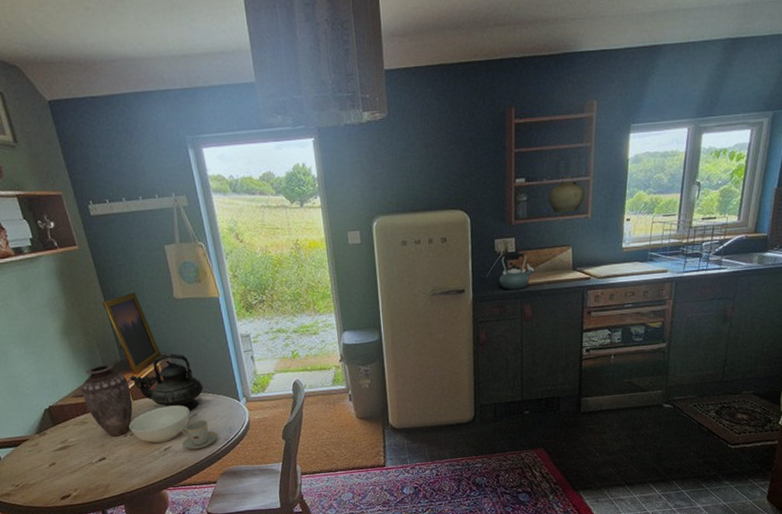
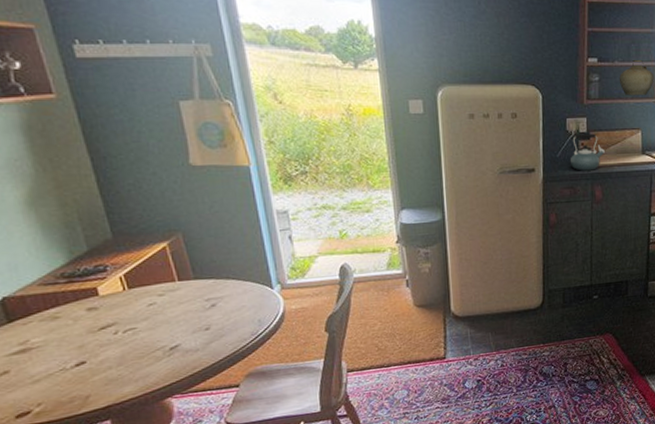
vase: present [82,364,133,437] -> none [53,243,128,335]
picture frame: present [102,292,162,374] -> none [89,155,171,257]
bowl: present [128,405,190,444] -> none [120,293,207,342]
teapot: present [129,353,204,410] -> none [123,231,227,300]
teacup: present [180,420,219,450] -> none [193,311,244,348]

